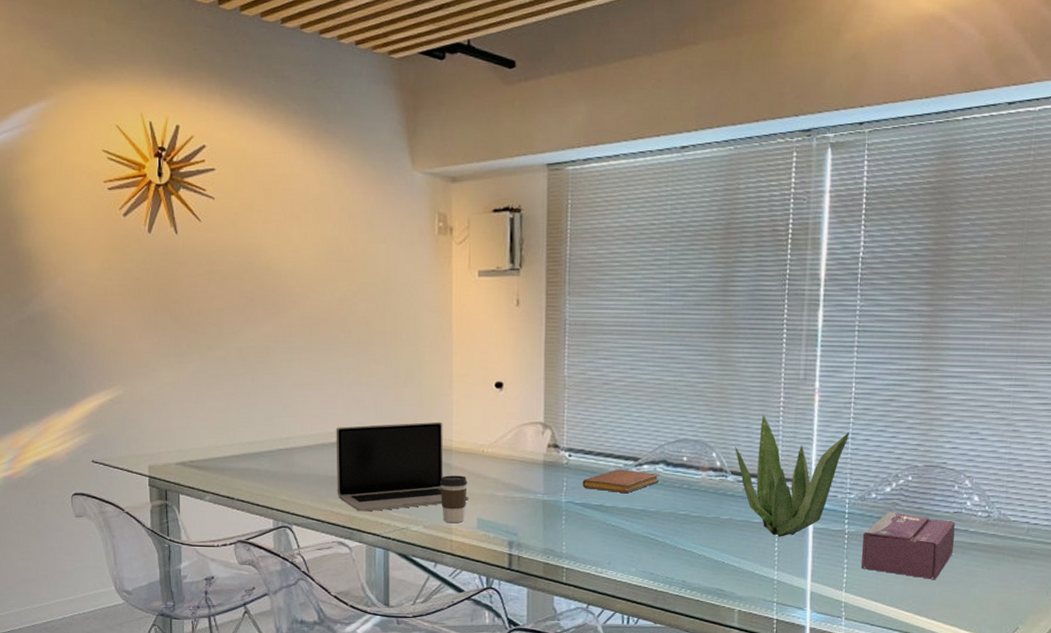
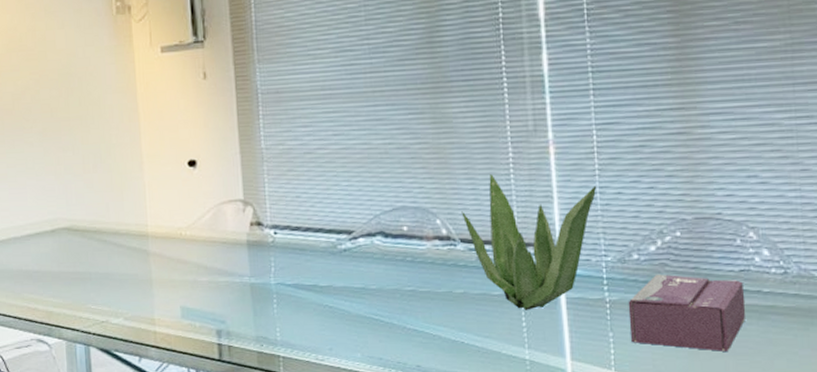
laptop: present [336,421,469,512] -> none [27,206,170,306]
coffee cup: present [440,475,468,523] -> none [138,262,168,314]
notebook: present [582,469,660,494] -> none [292,244,379,271]

